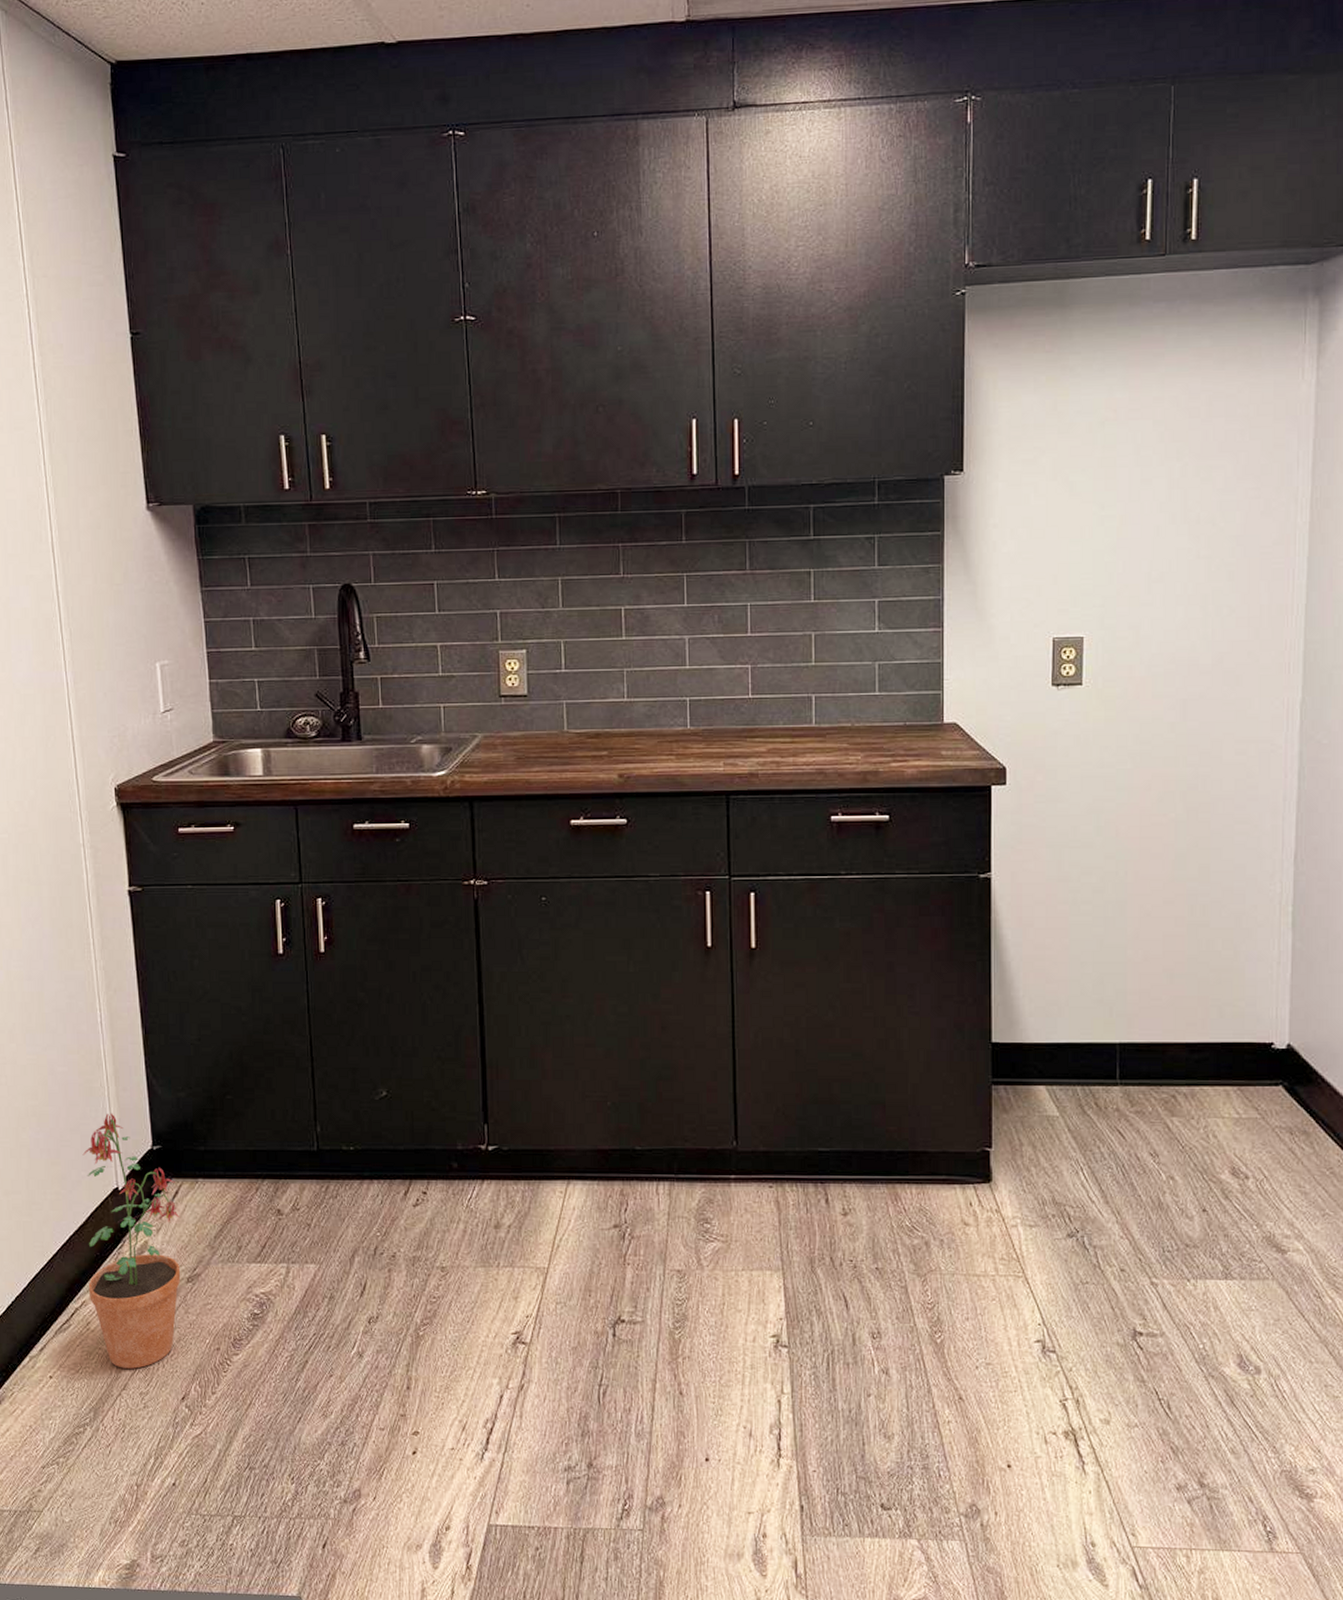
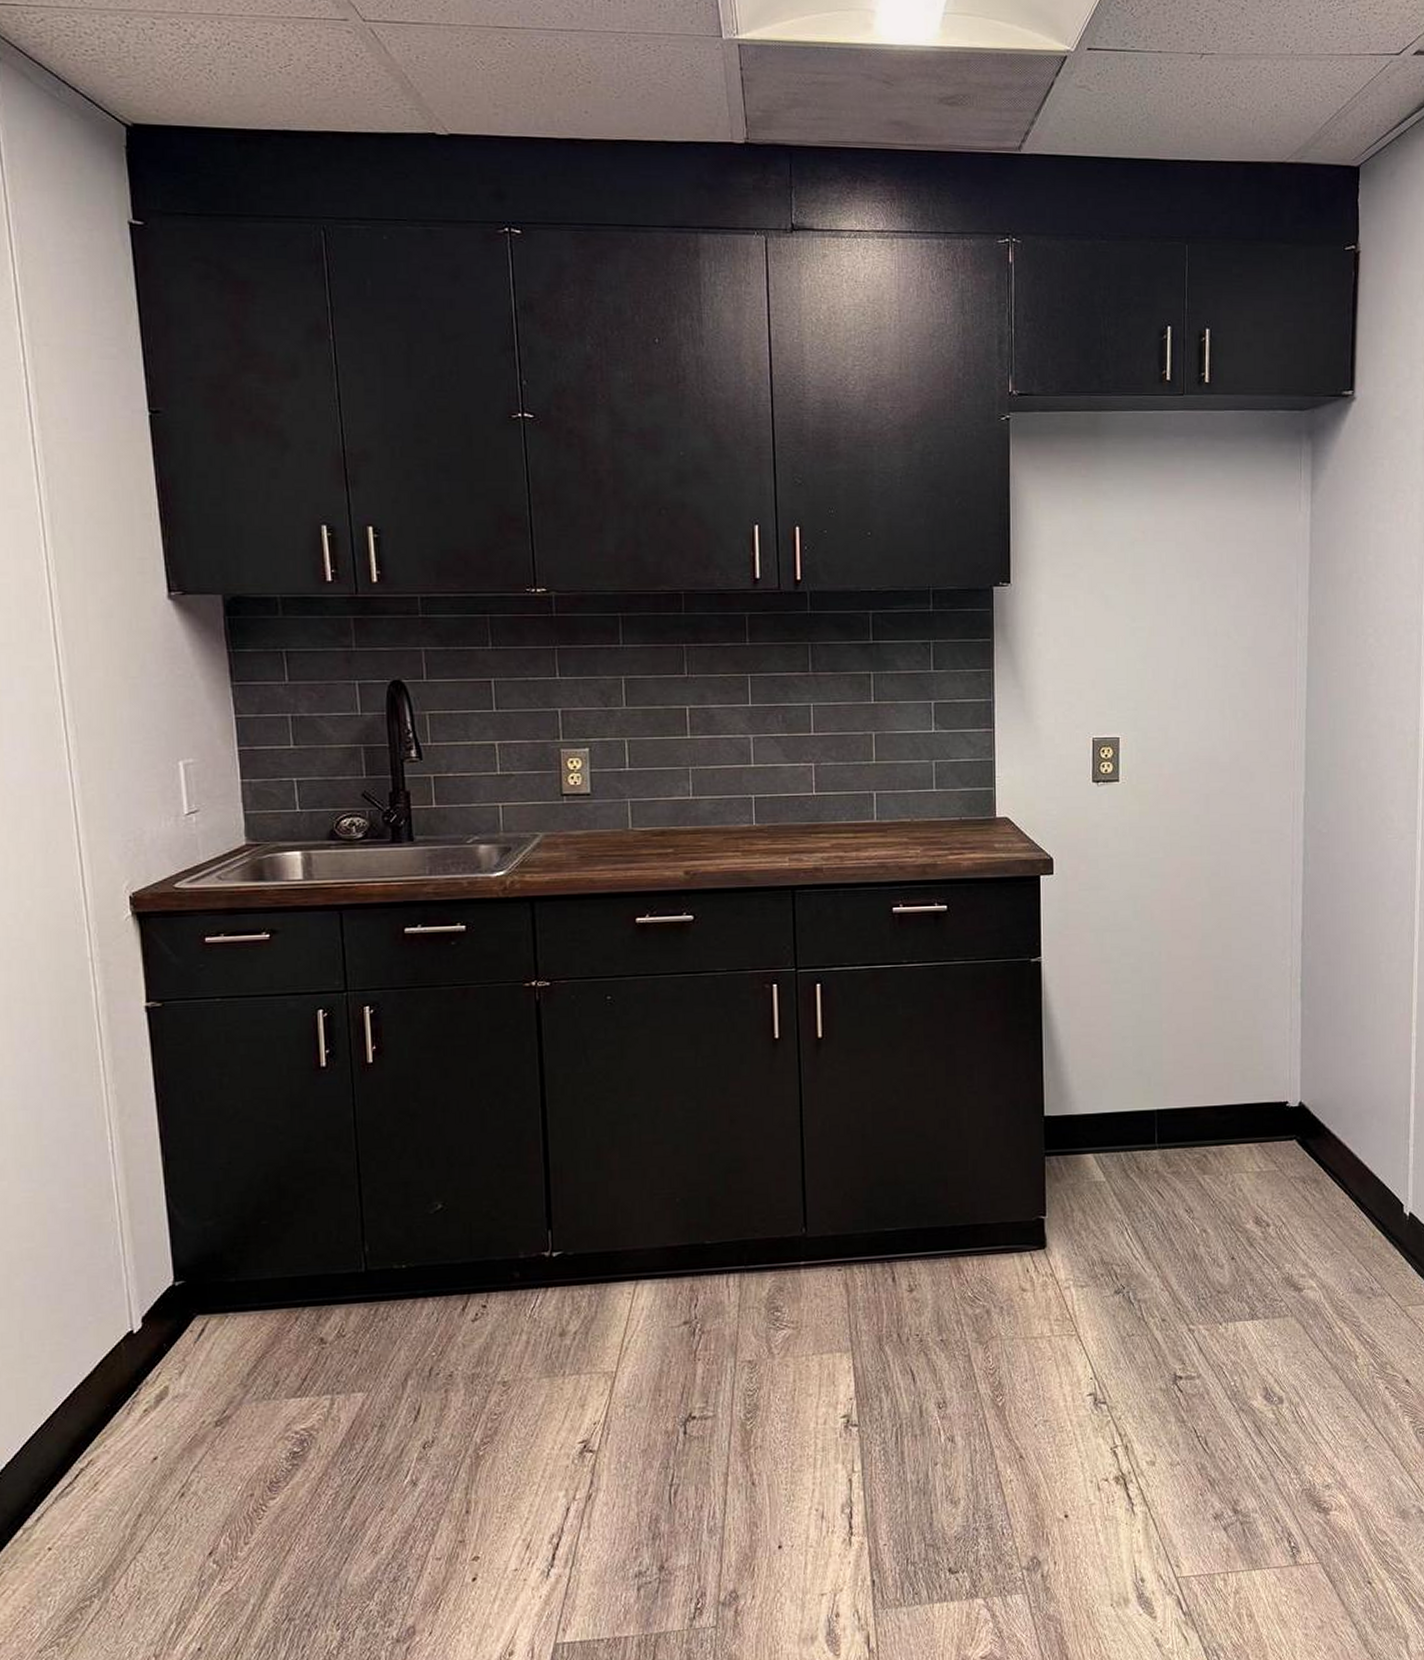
potted plant: present [82,1113,181,1369] -> none [89,1249,208,1529]

